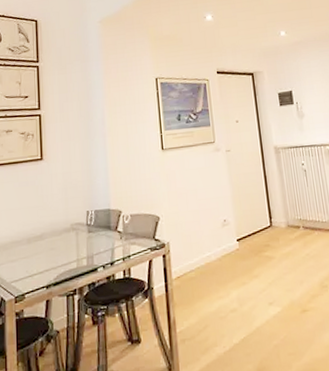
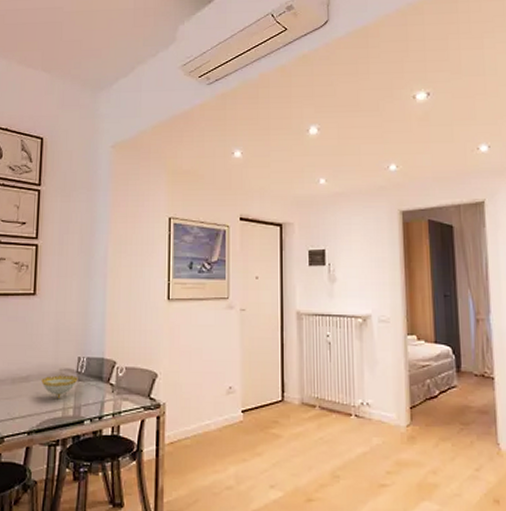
decorative bowl: none [55,228,89,251] -> present [41,375,78,398]

